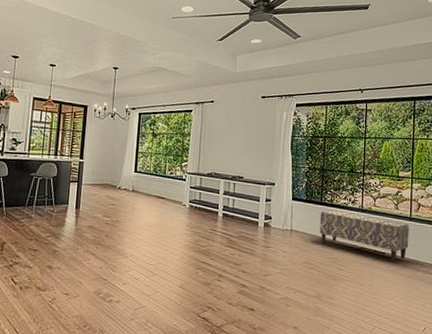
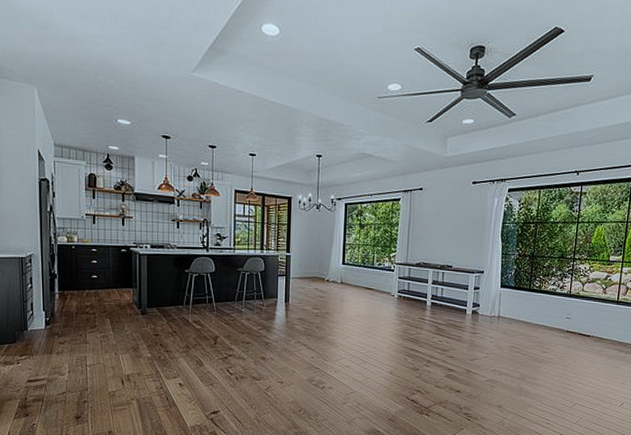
bench: present [319,210,410,263] -> none [526,296,616,345]

